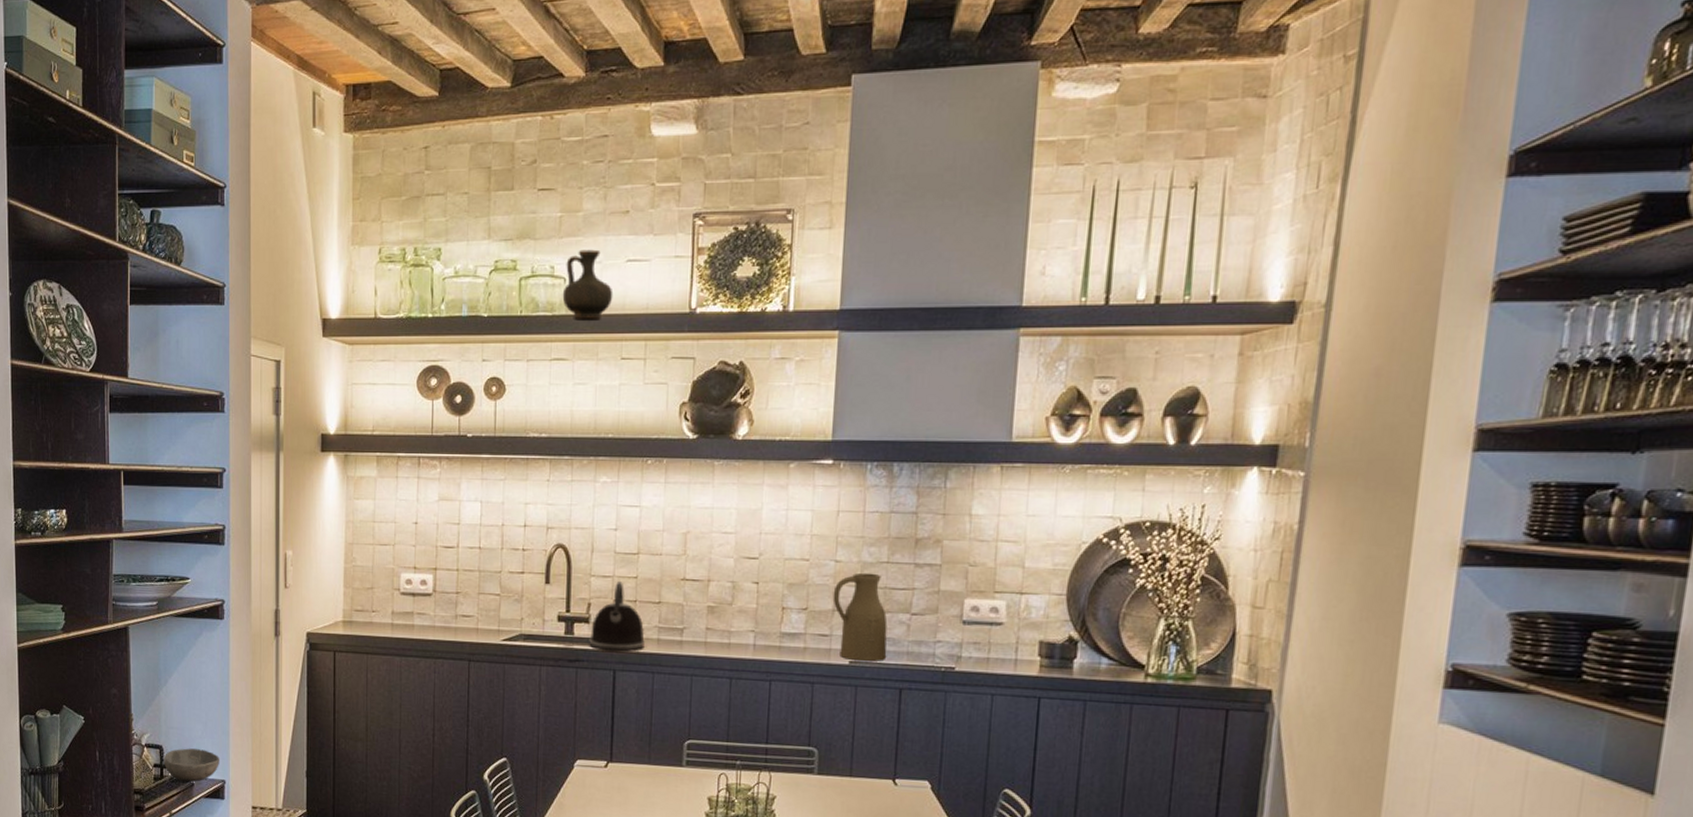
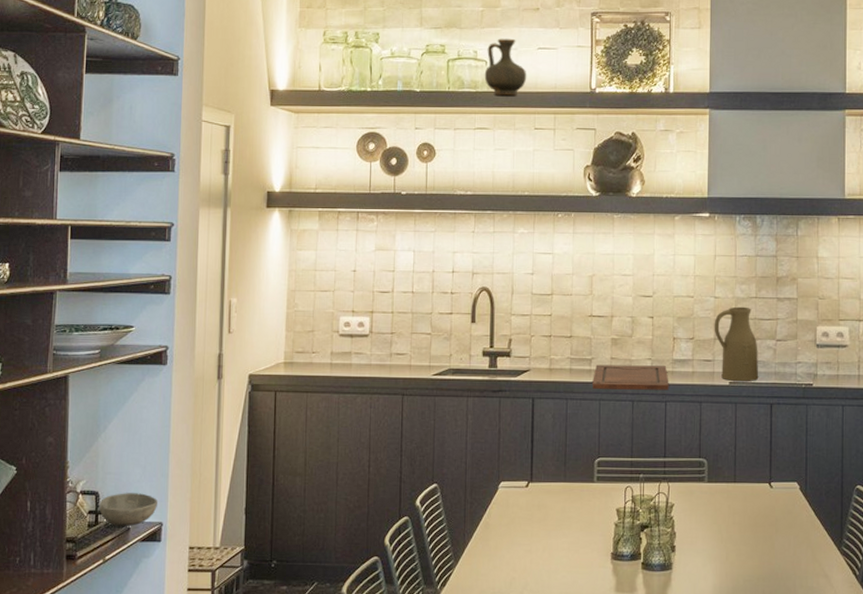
kettle: present [589,581,645,653] -> none [510,319,559,383]
cutting board: none [683,635,775,668] -> present [592,364,669,390]

